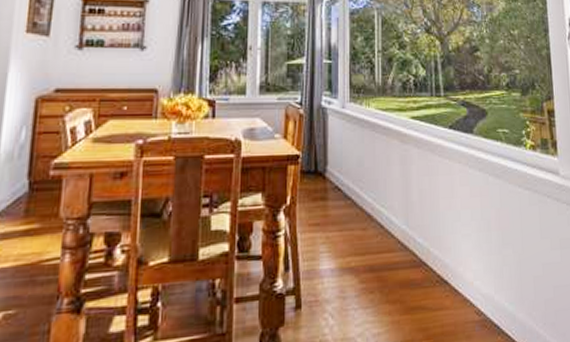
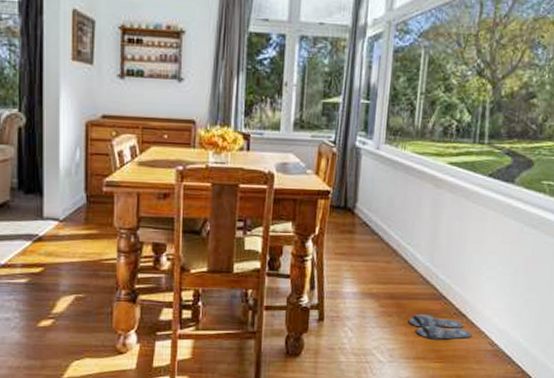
slippers: none [391,286,458,317] -> present [408,314,472,341]

